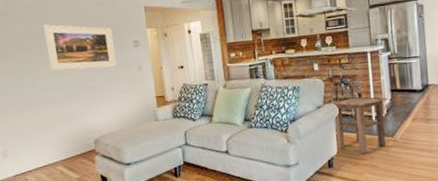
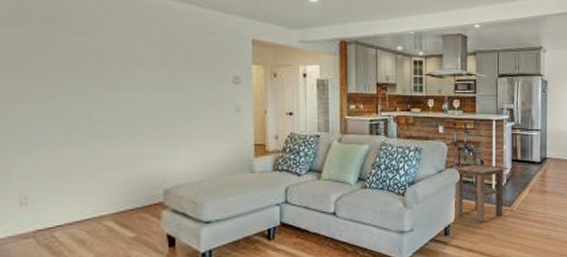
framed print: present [44,24,117,71] -> none [110,42,207,104]

